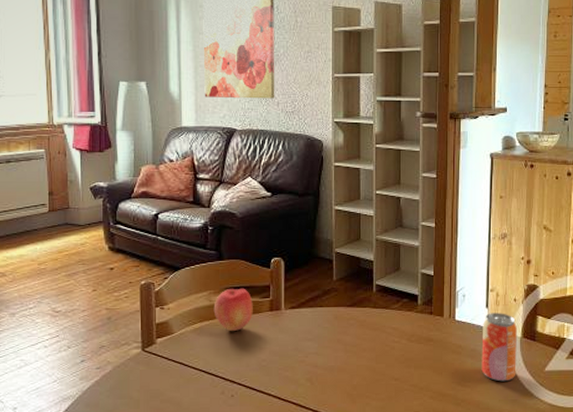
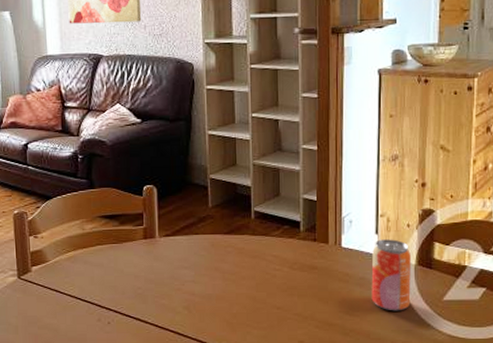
apple: present [213,288,253,332] -> none [86,216,127,260]

